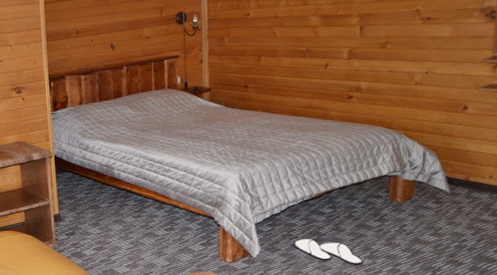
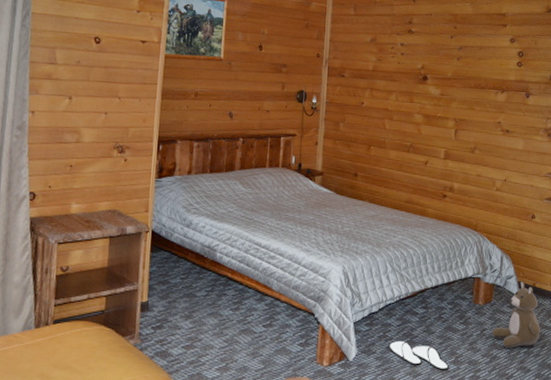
teddy bear: none [413,176,476,243] -> present [491,281,540,348]

